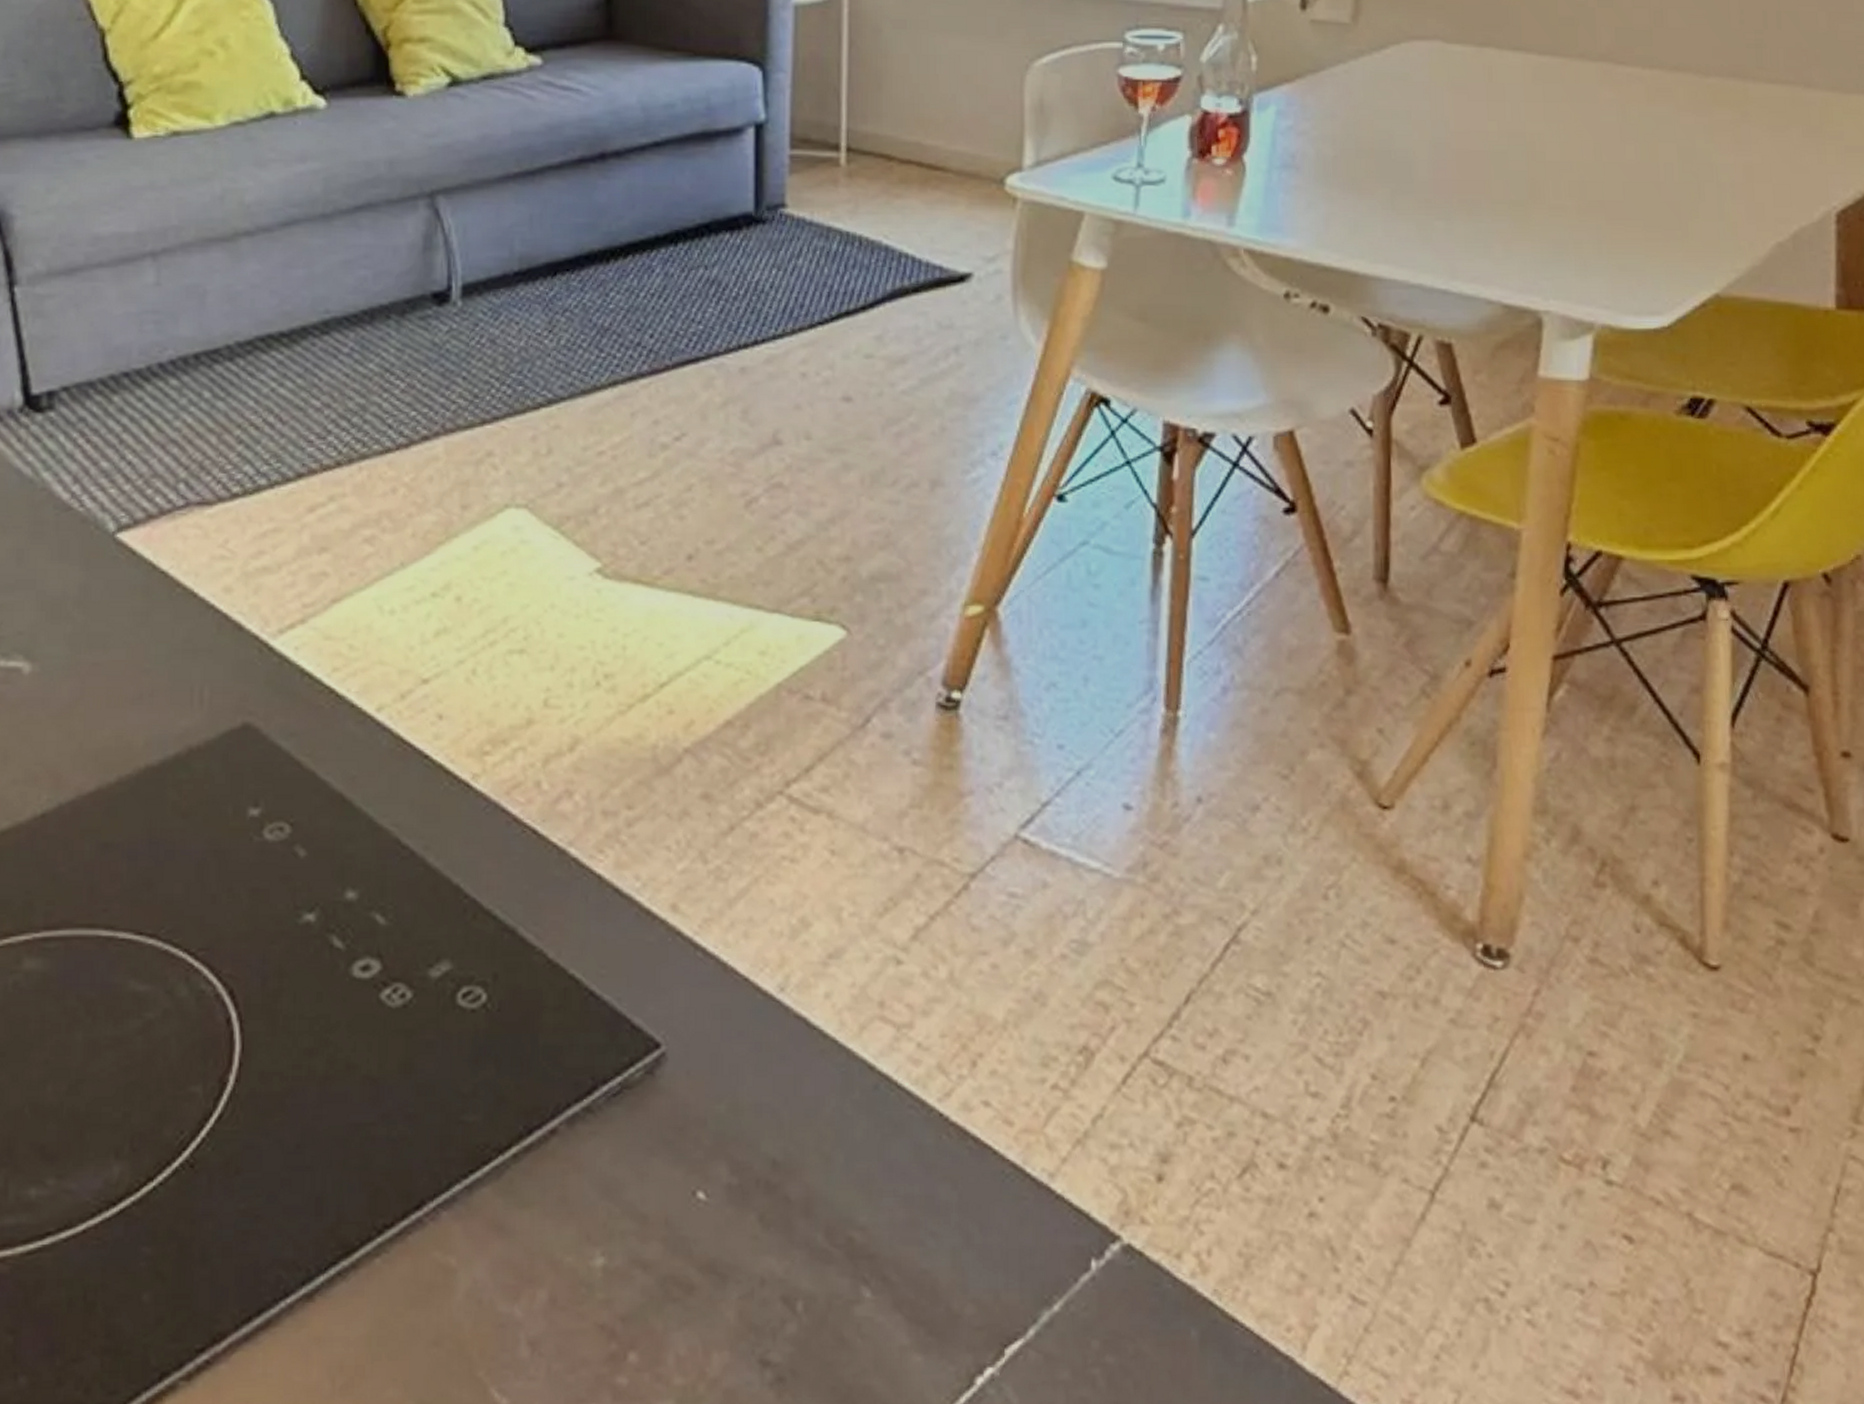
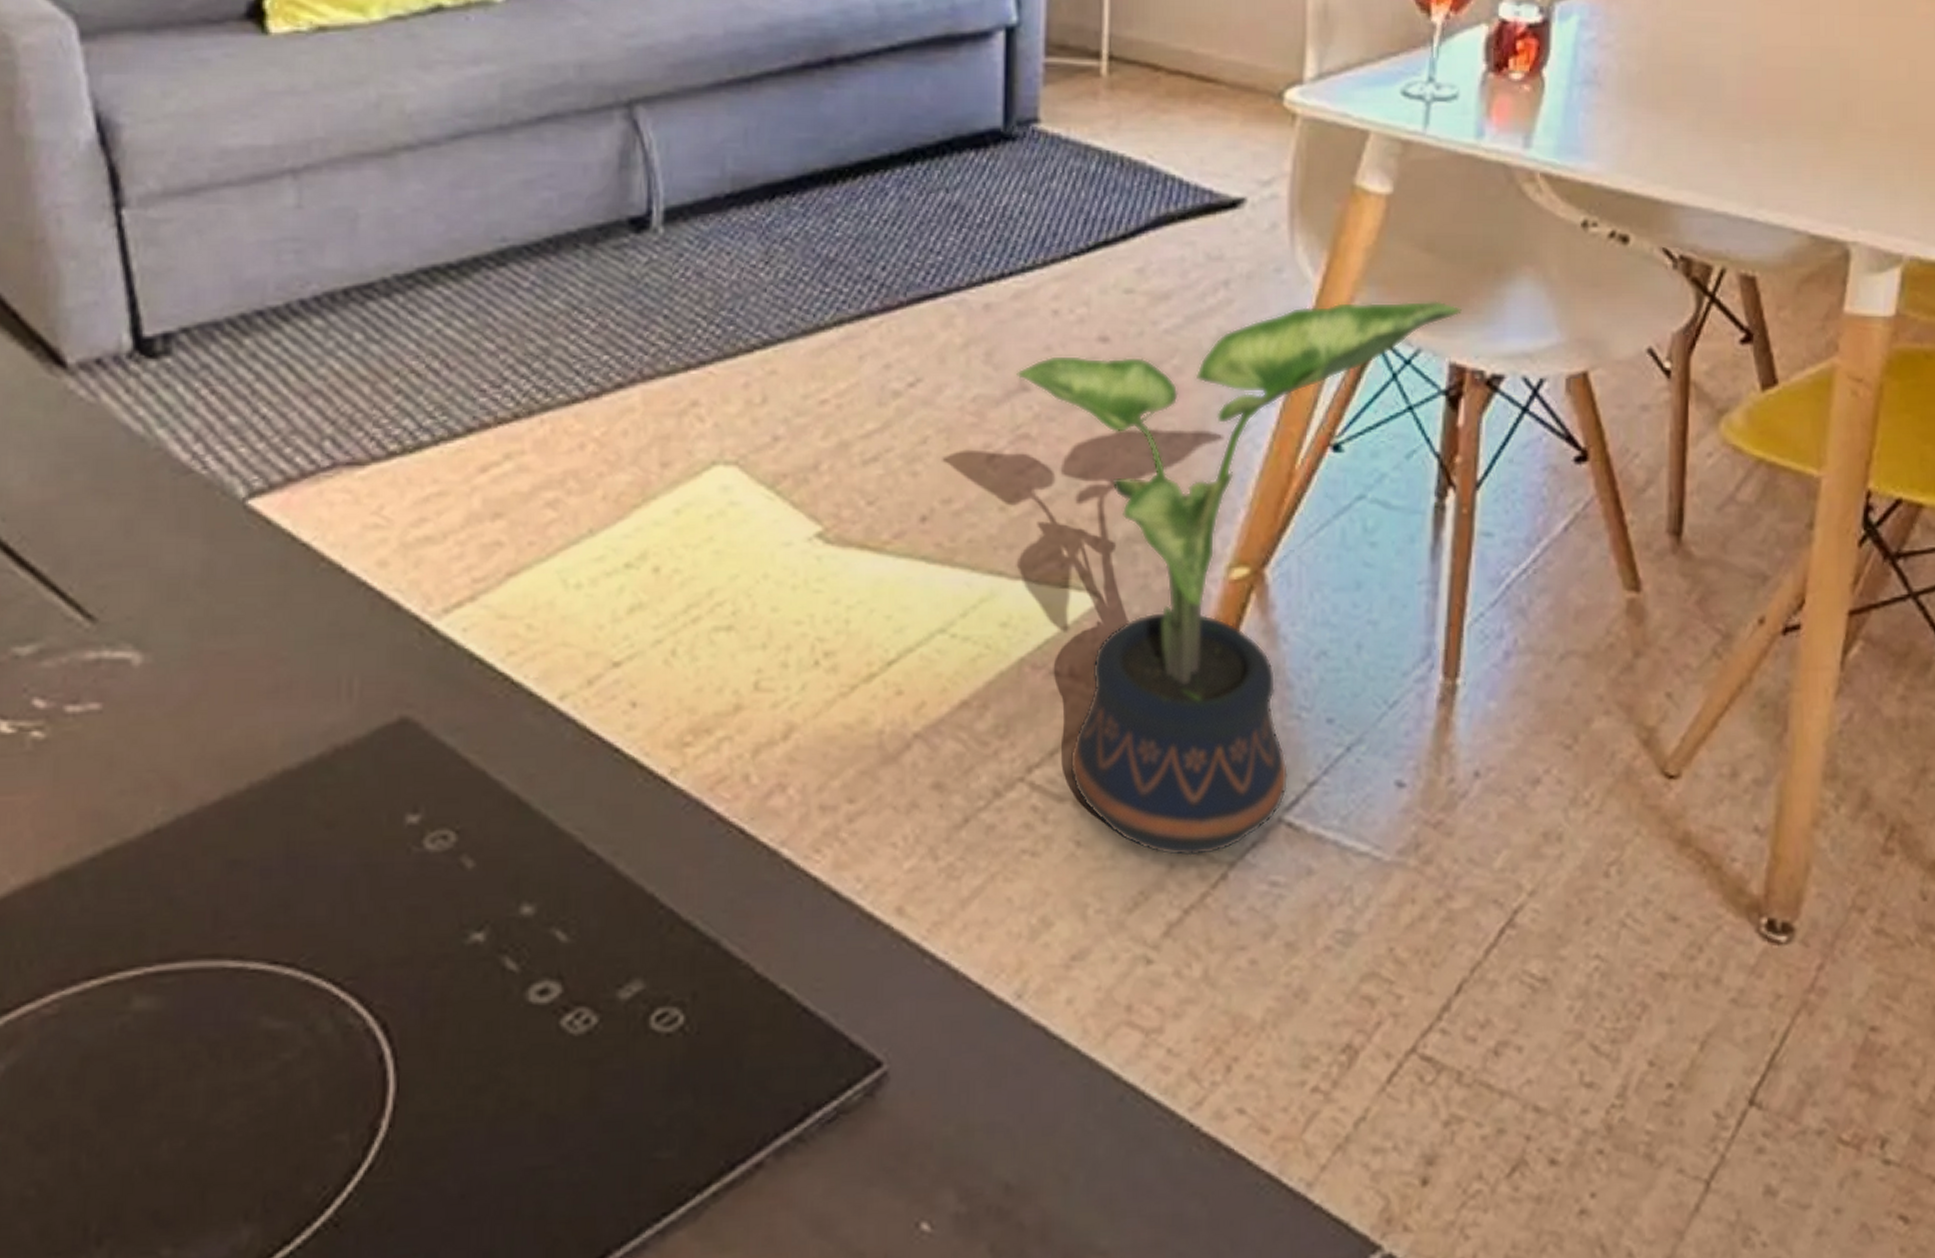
potted plant: none [770,365,1174,867] -> present [1016,300,1462,856]

